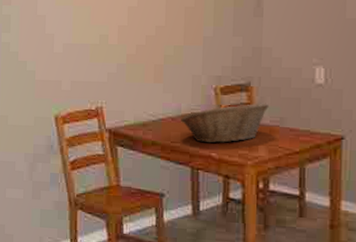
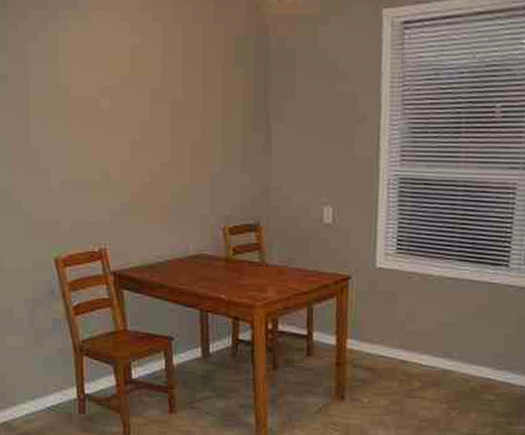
fruit basket: present [181,103,269,143] -> none [189,243,278,285]

